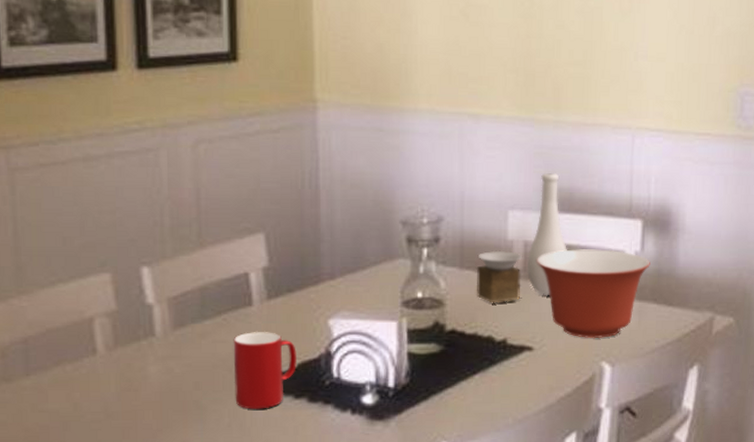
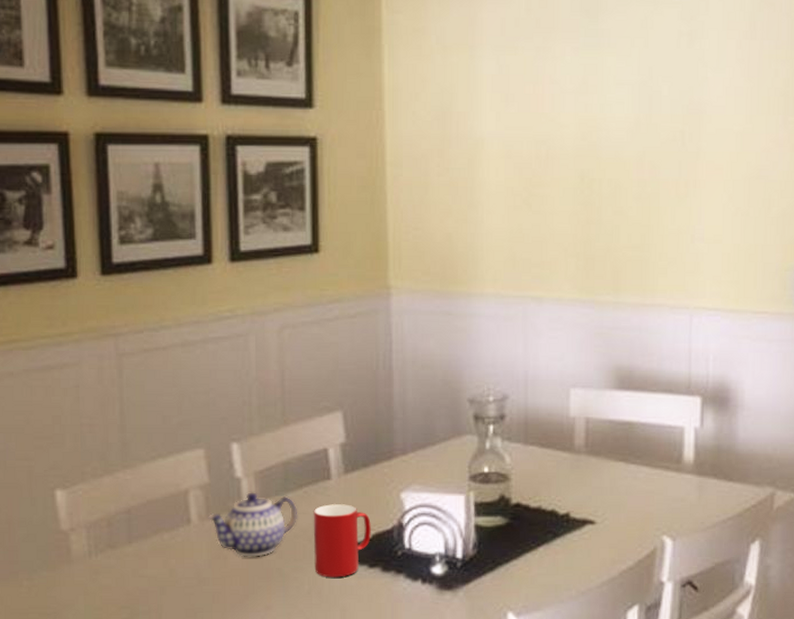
teapot: none [116,320,217,389] -> present [208,492,298,557]
vase: present [476,172,567,303] -> none [540,351,628,478]
mixing bowl: present [537,249,650,339] -> none [598,426,710,513]

